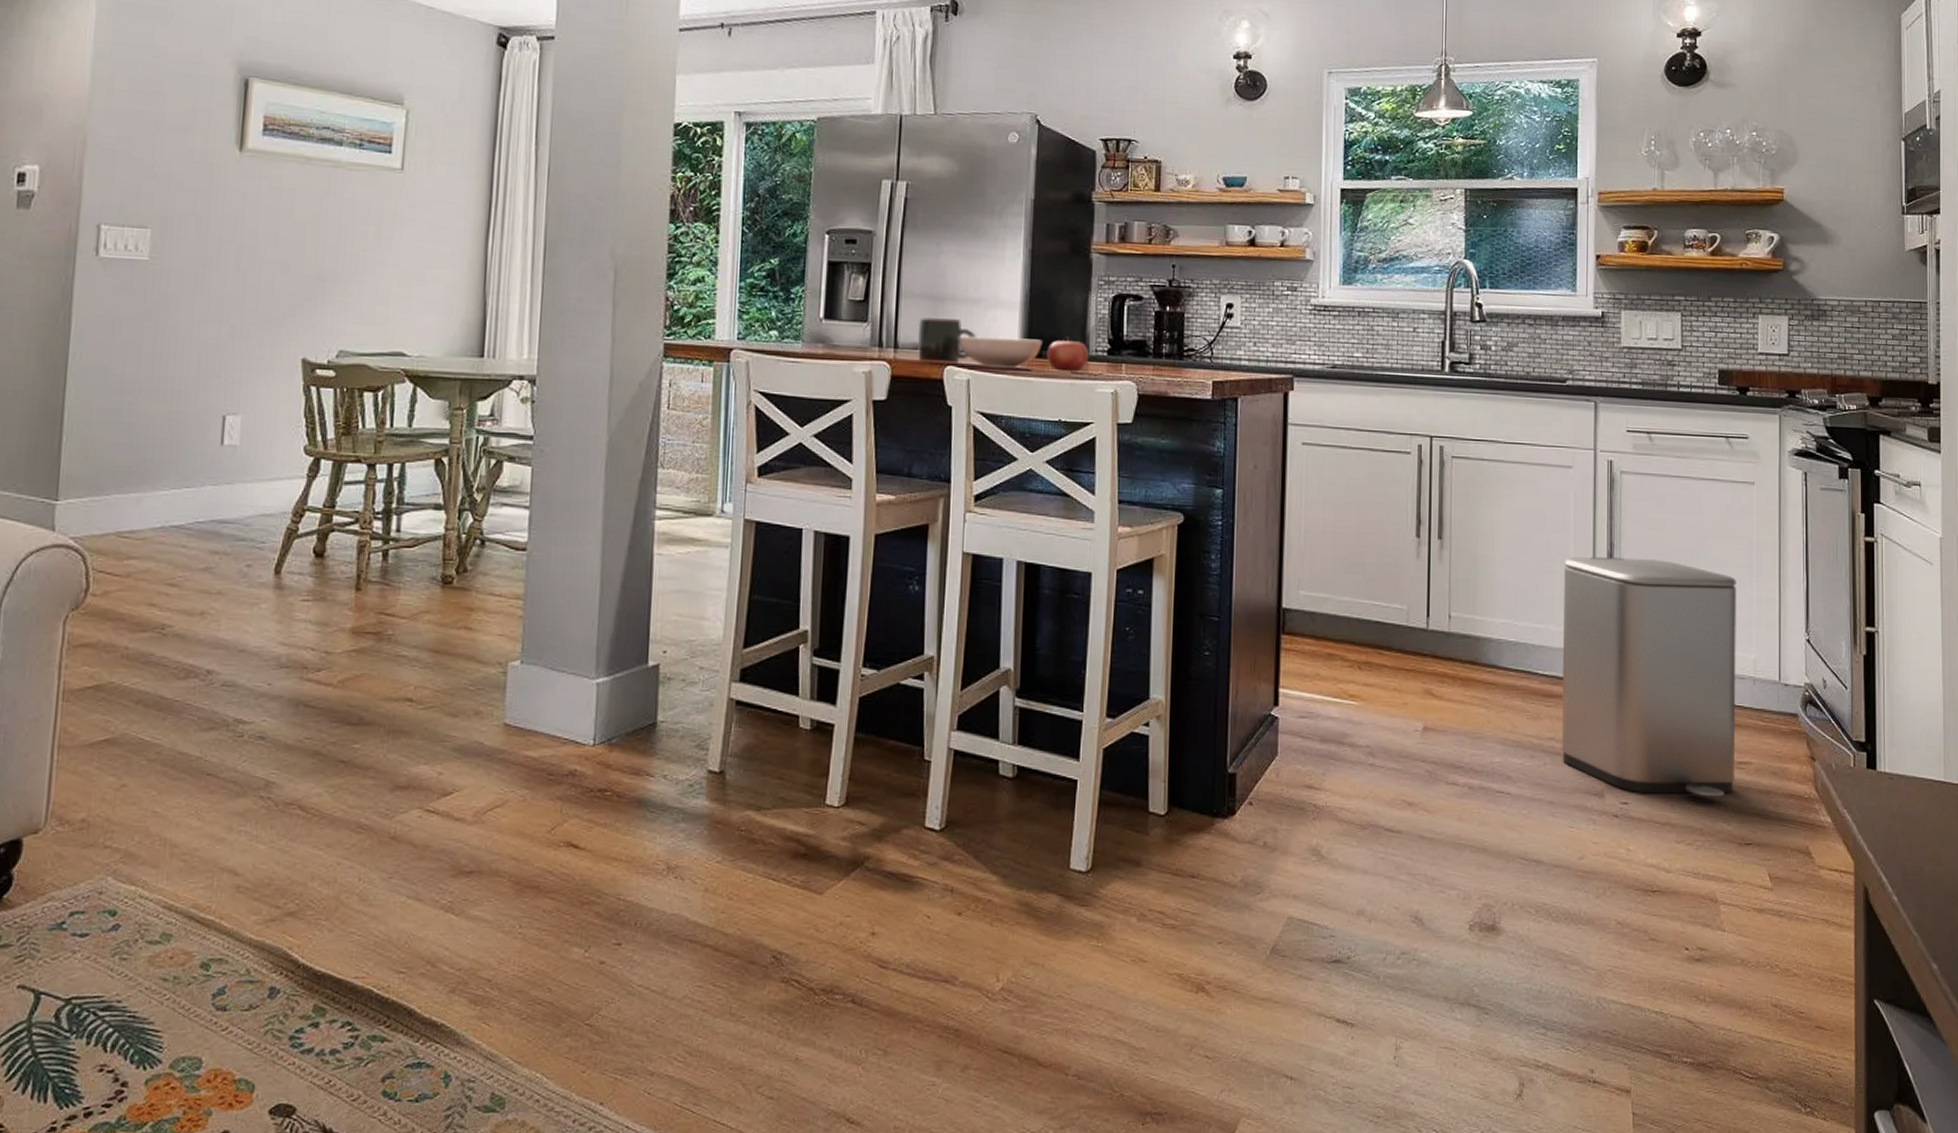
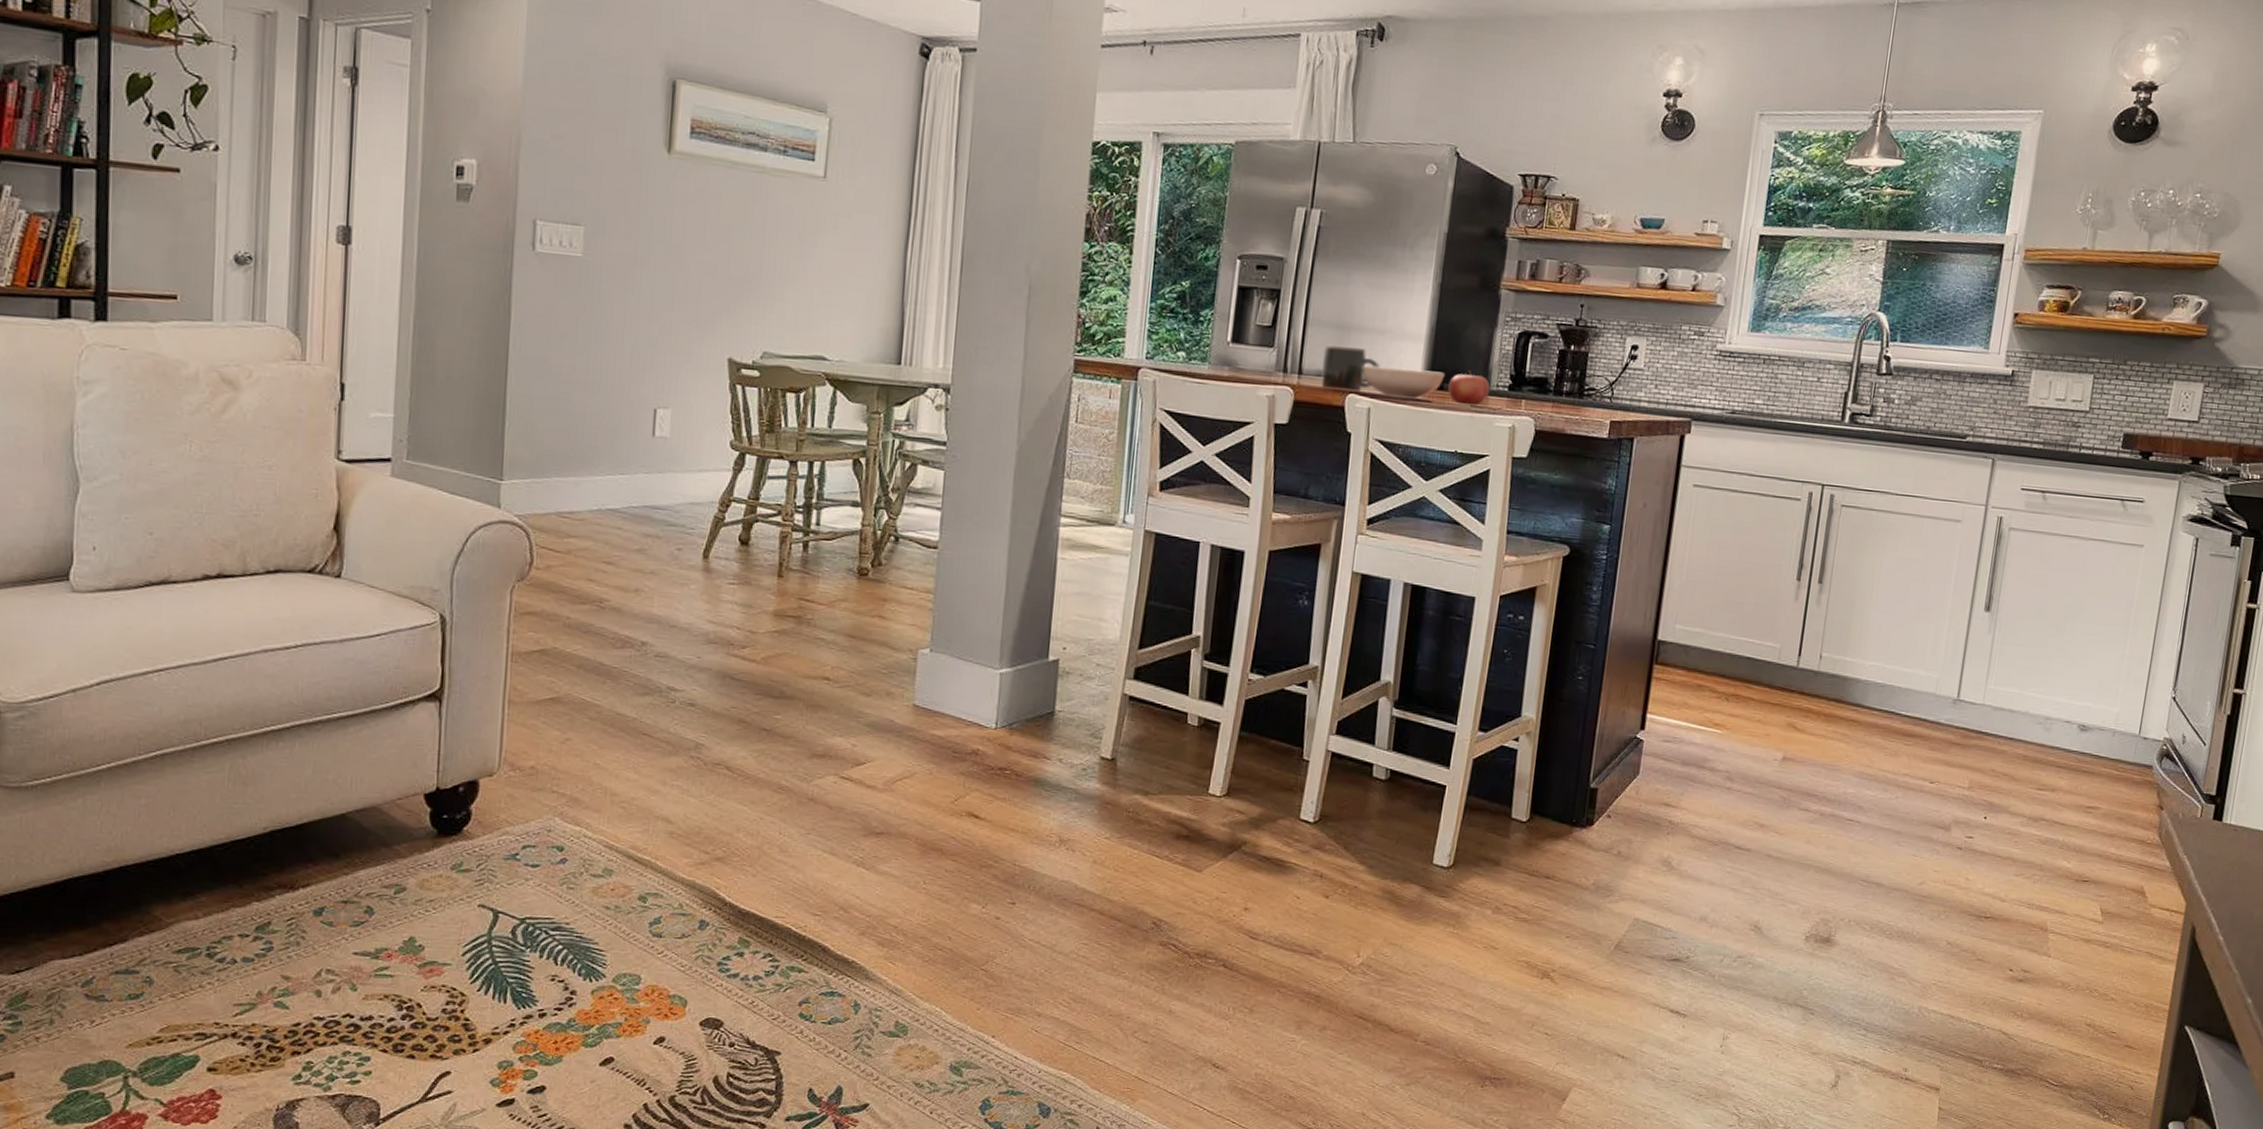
pedal bin: present [1561,556,1736,797] -> none [1914,607,2111,837]

